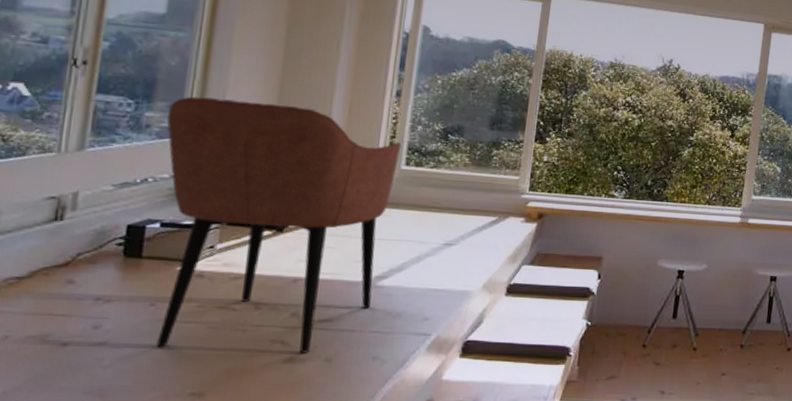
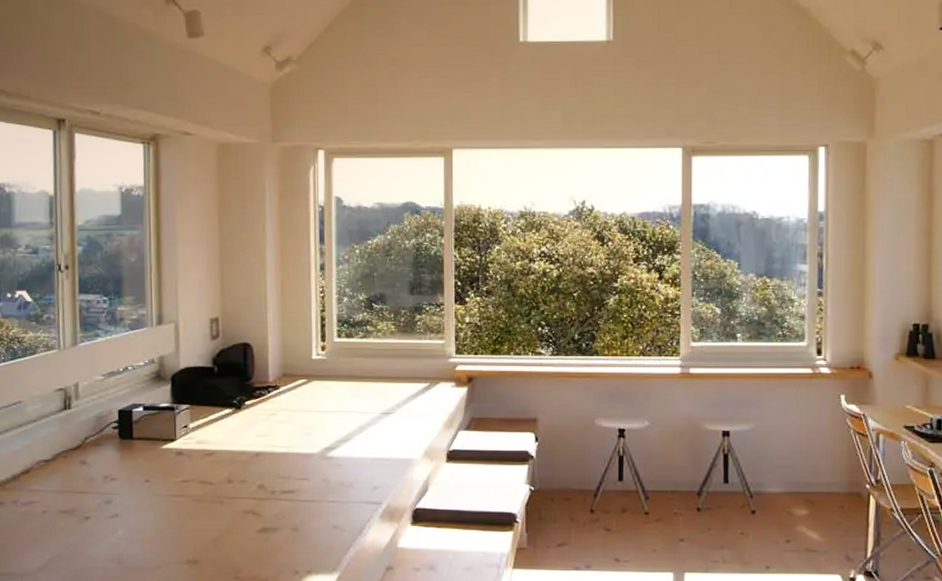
armchair: present [156,96,402,353] -> none [134,288,332,523]

